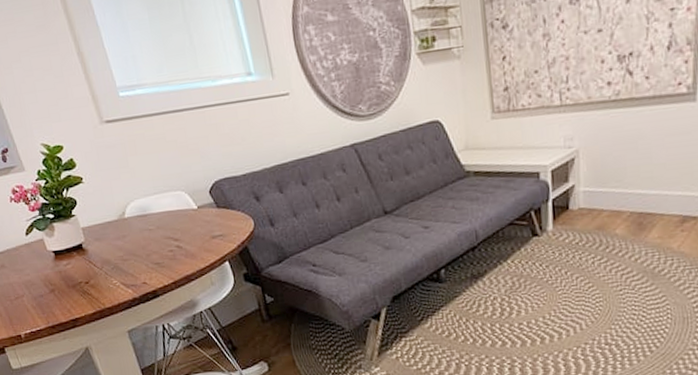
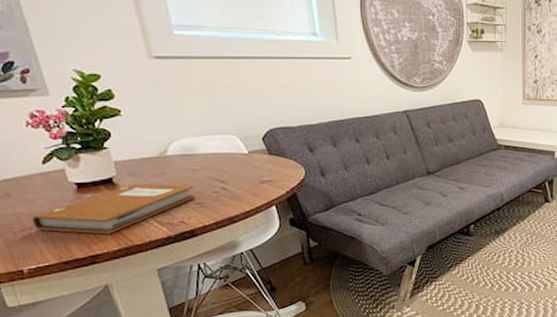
notebook: none [23,245,155,299] -> present [32,183,196,234]

